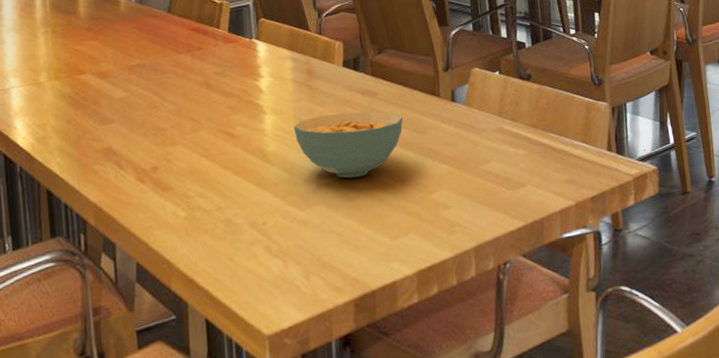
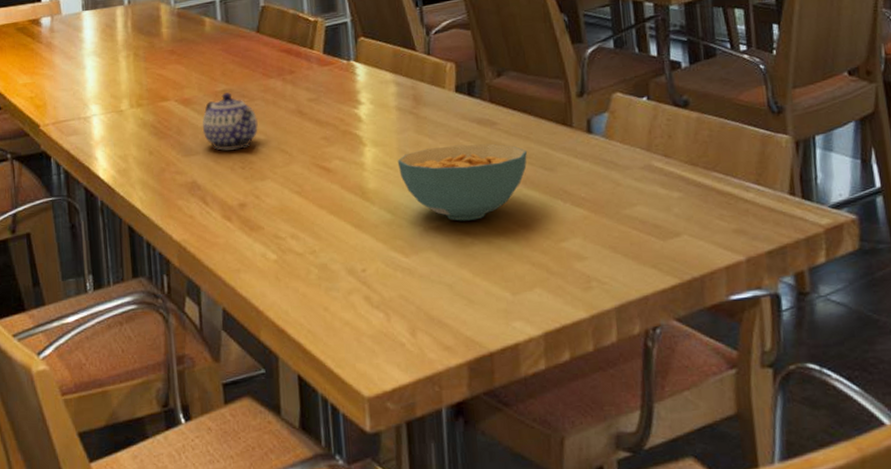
teapot: none [117,67,169,119] -> present [202,92,258,151]

